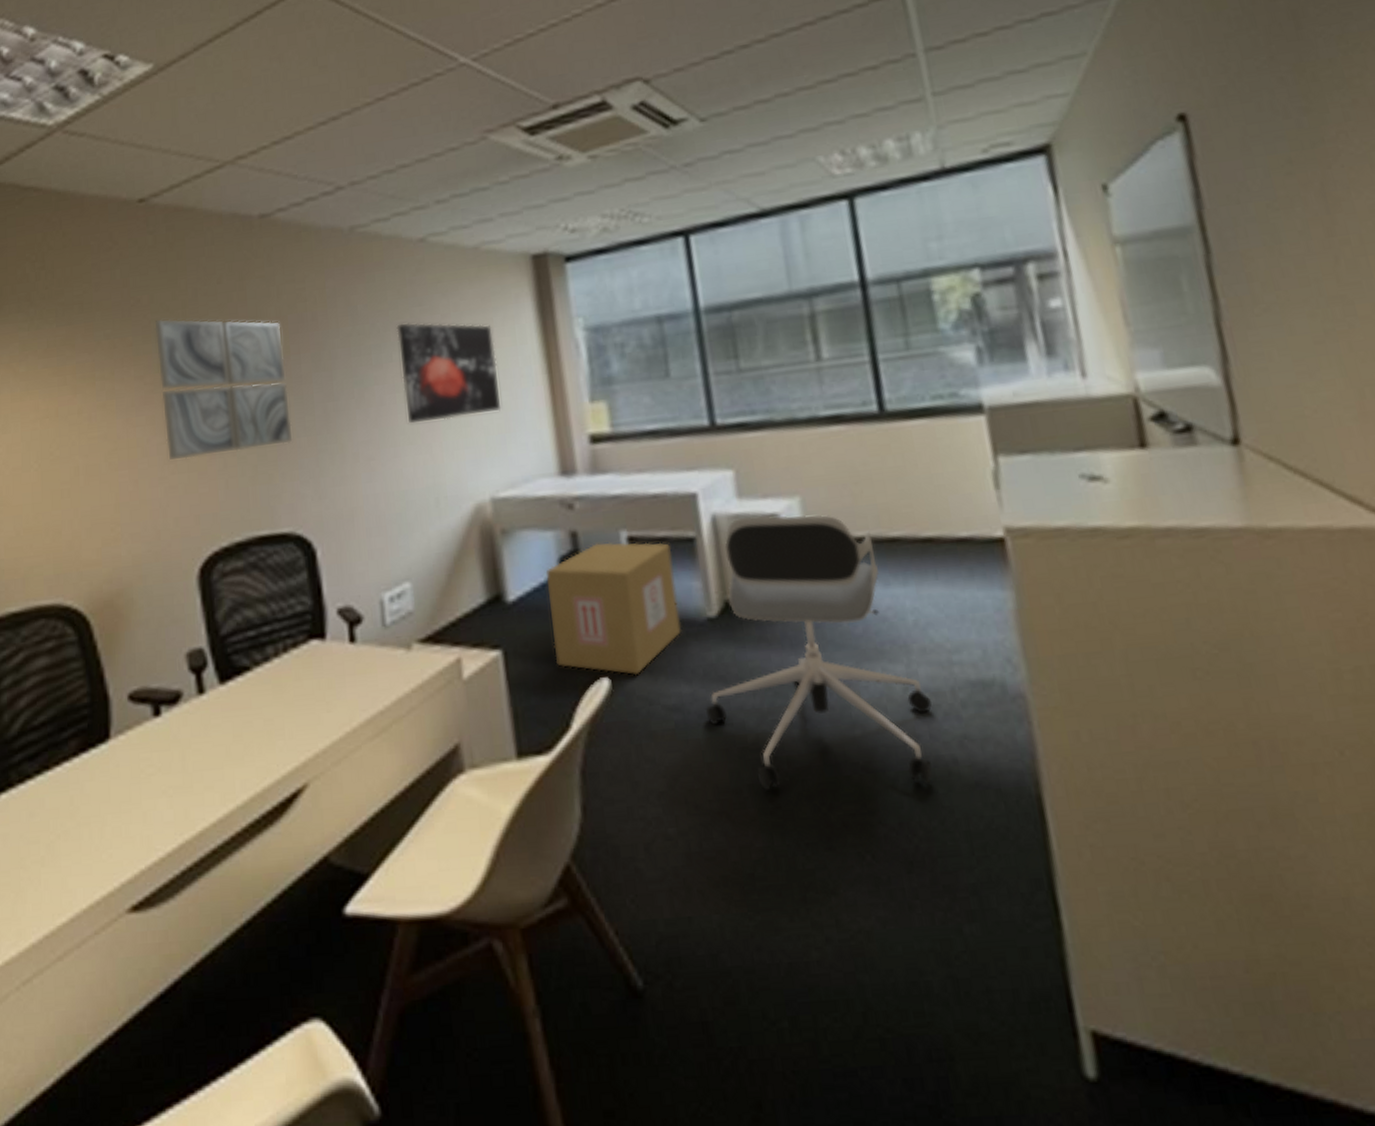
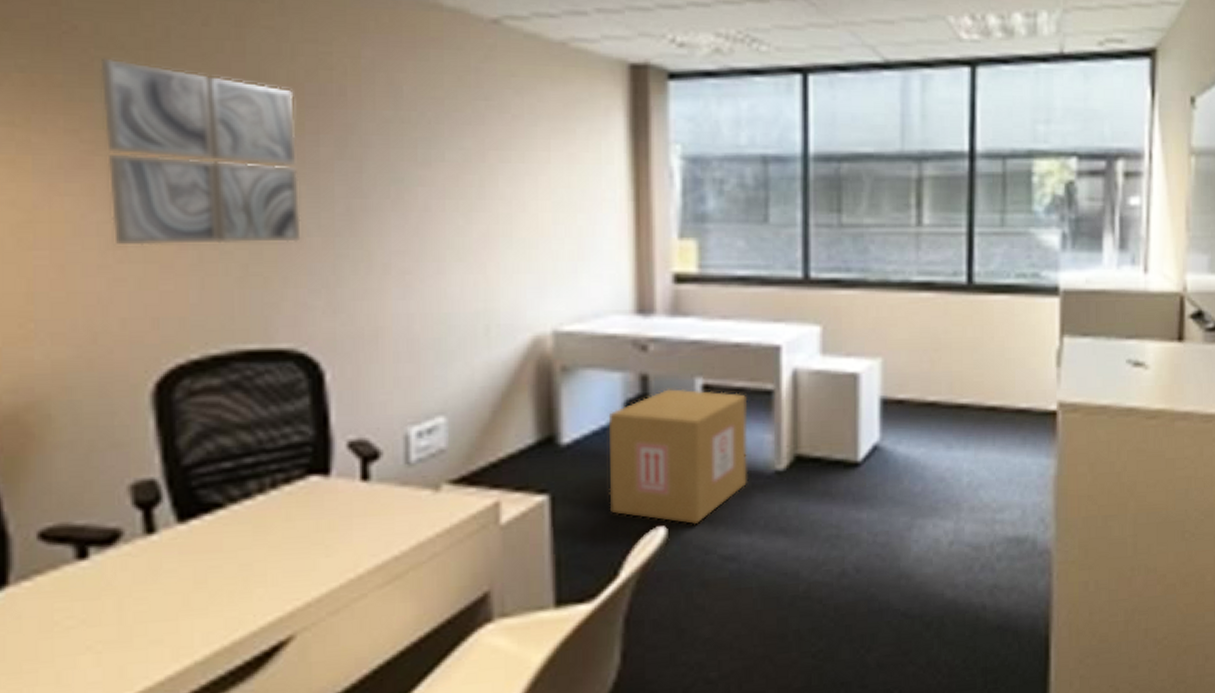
wall art: present [396,322,501,425] -> none [453,117,576,239]
office chair: present [705,515,933,792] -> none [761,374,971,637]

